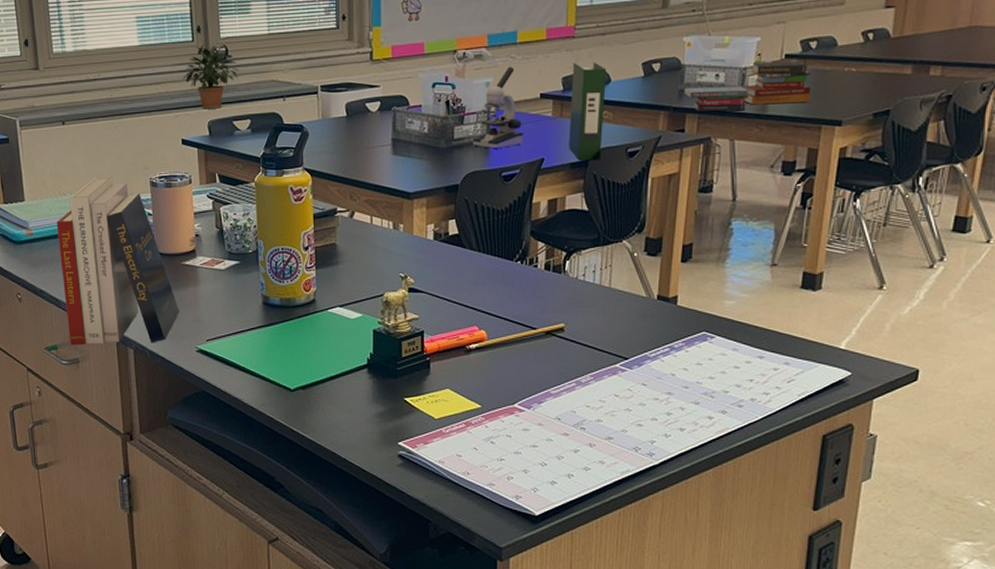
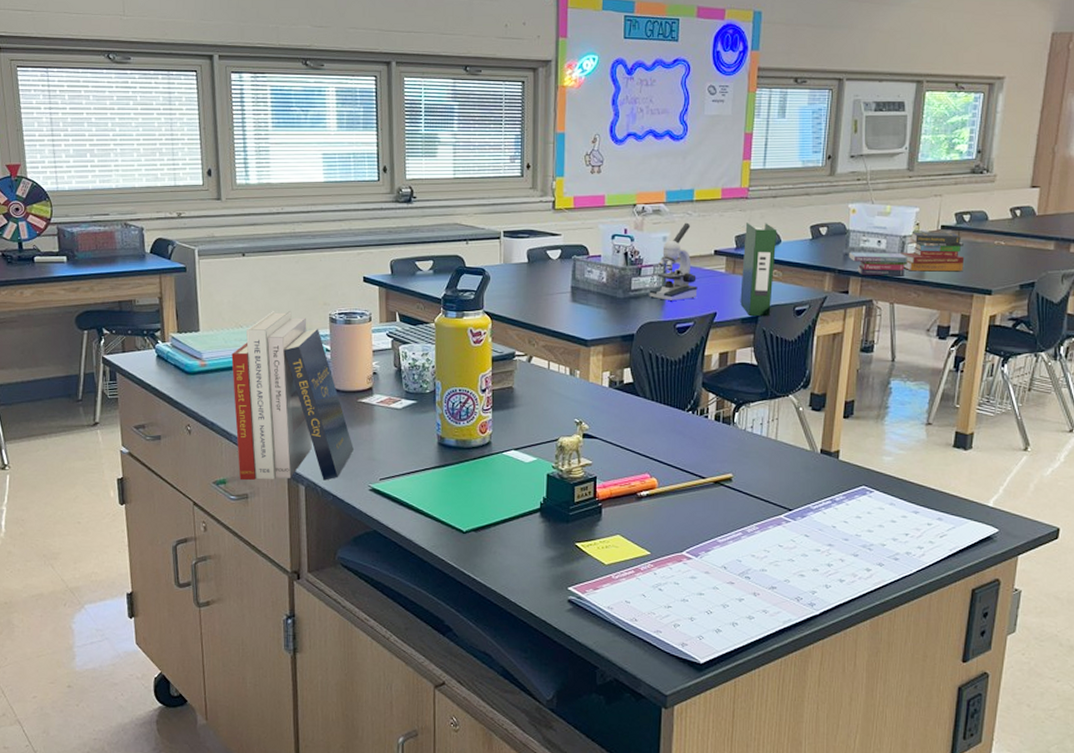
potted plant: present [182,43,239,109] -> none [366,183,424,249]

